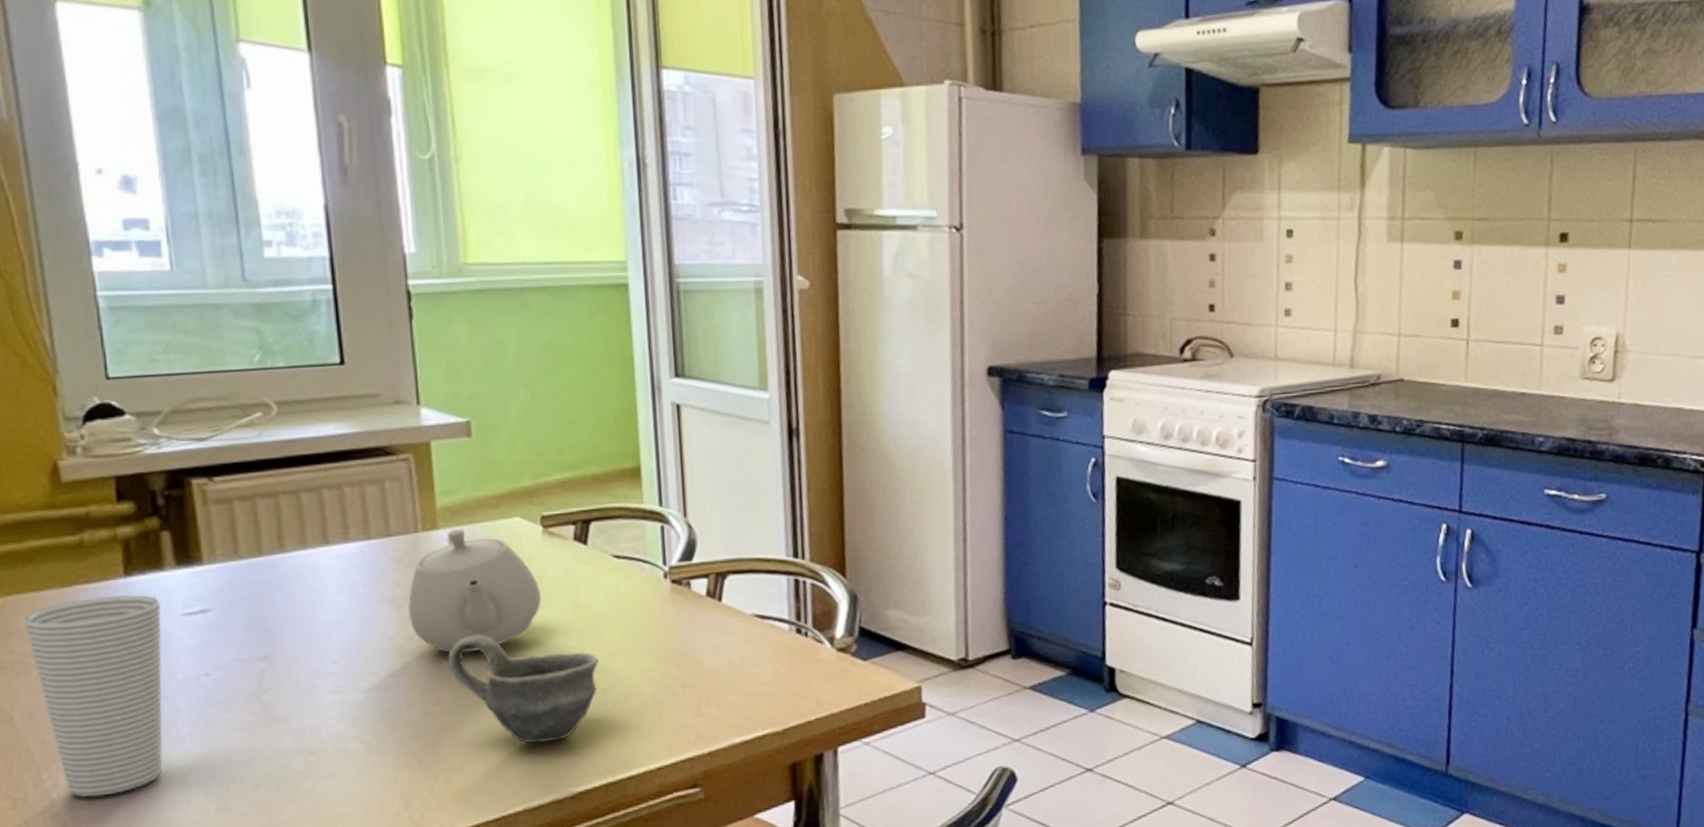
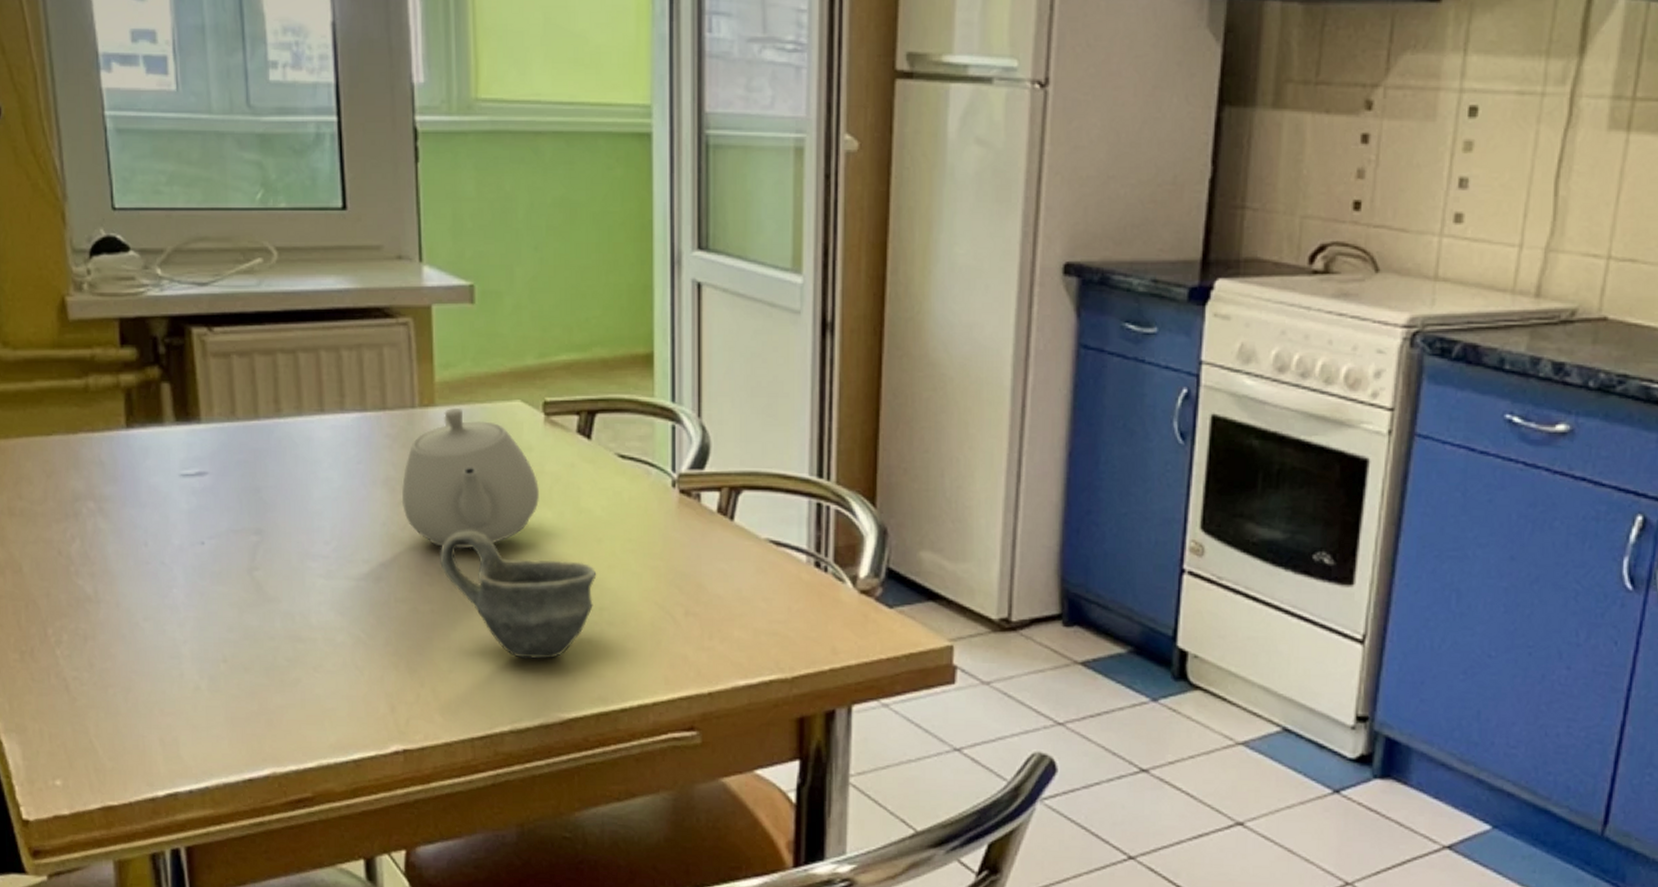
cup: present [23,594,163,798] -> none [31,447,161,659]

